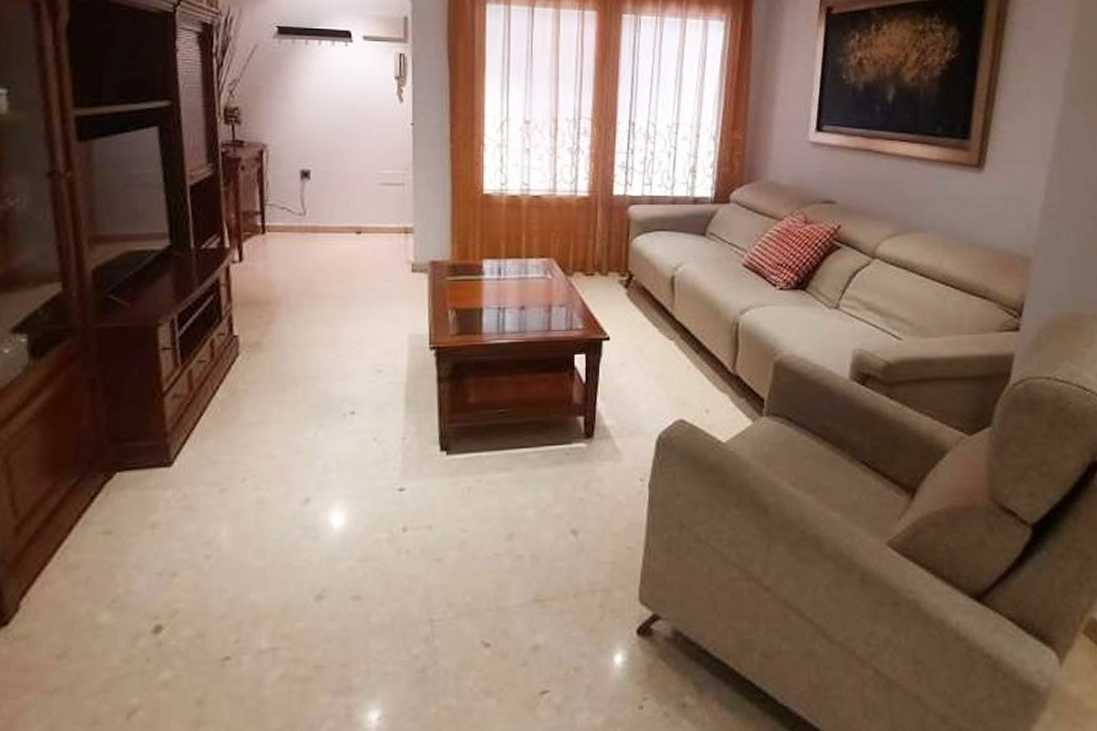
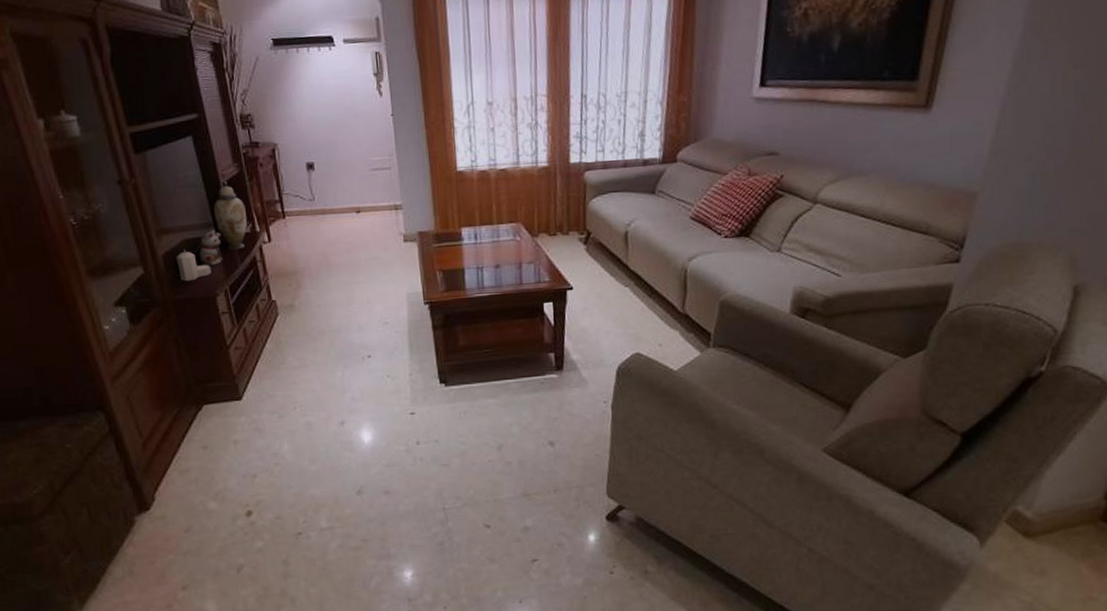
candle: none [111,263,157,306] -> present [177,249,212,282]
decorative figurine: none [143,242,177,287] -> present [199,230,223,266]
ginger jar: none [172,184,215,269] -> present [214,181,247,251]

